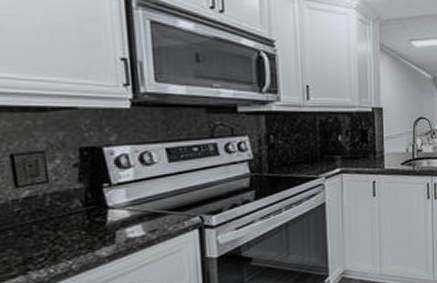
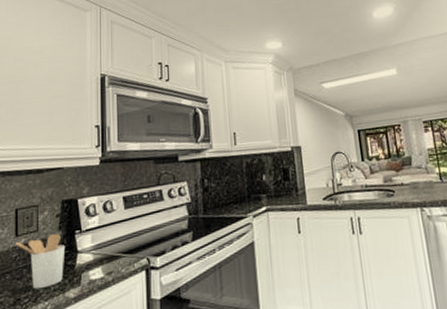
utensil holder: none [16,186,91,248] -> present [16,234,66,290]

